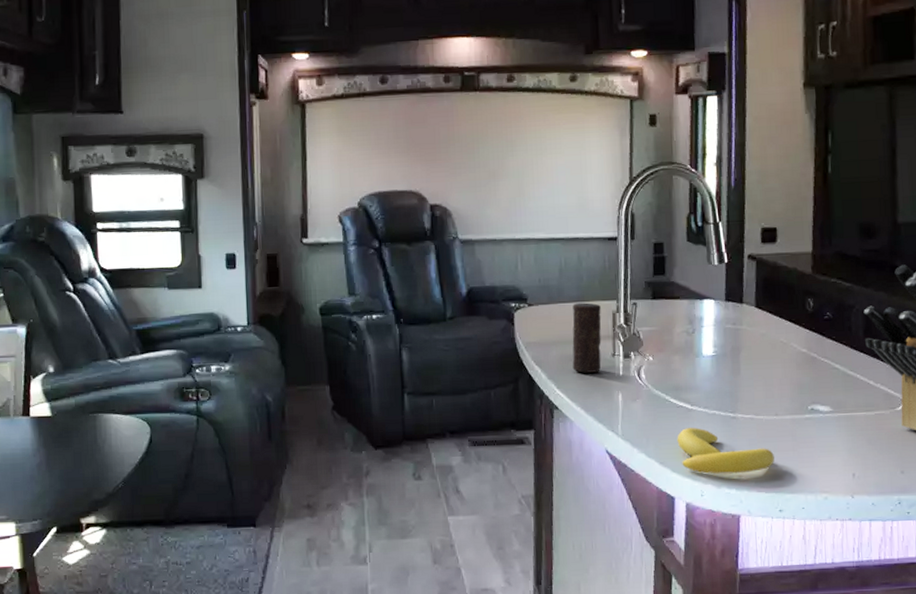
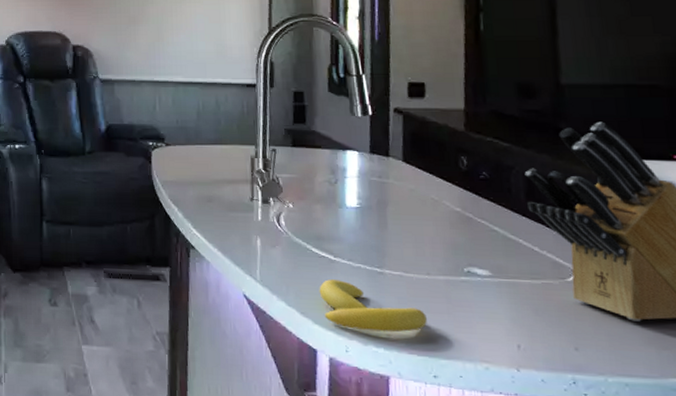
candle: present [572,302,602,373] -> none [209,146,240,215]

